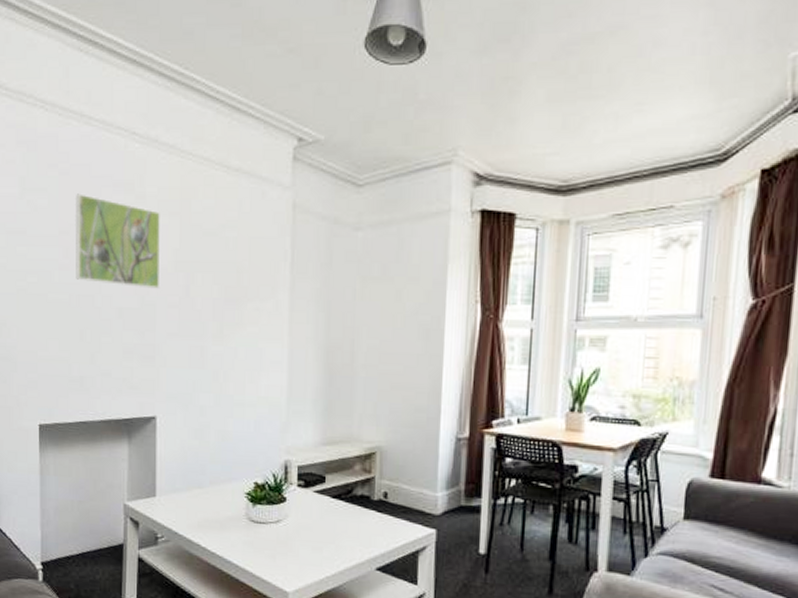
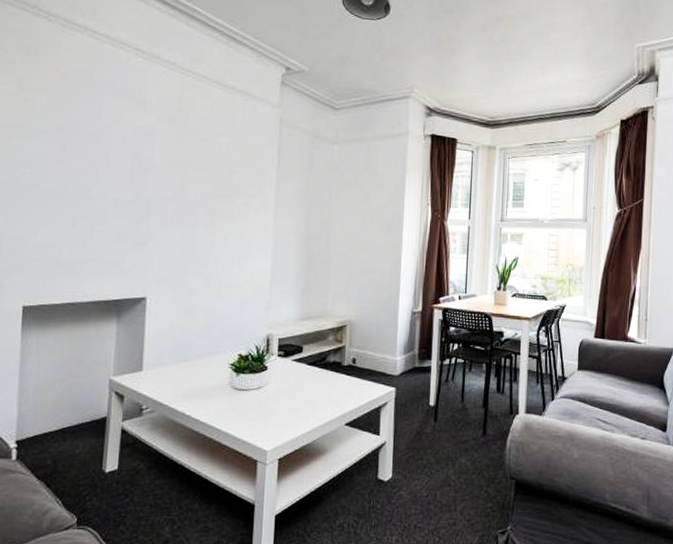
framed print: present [75,193,160,289] -> none [71,96,159,184]

